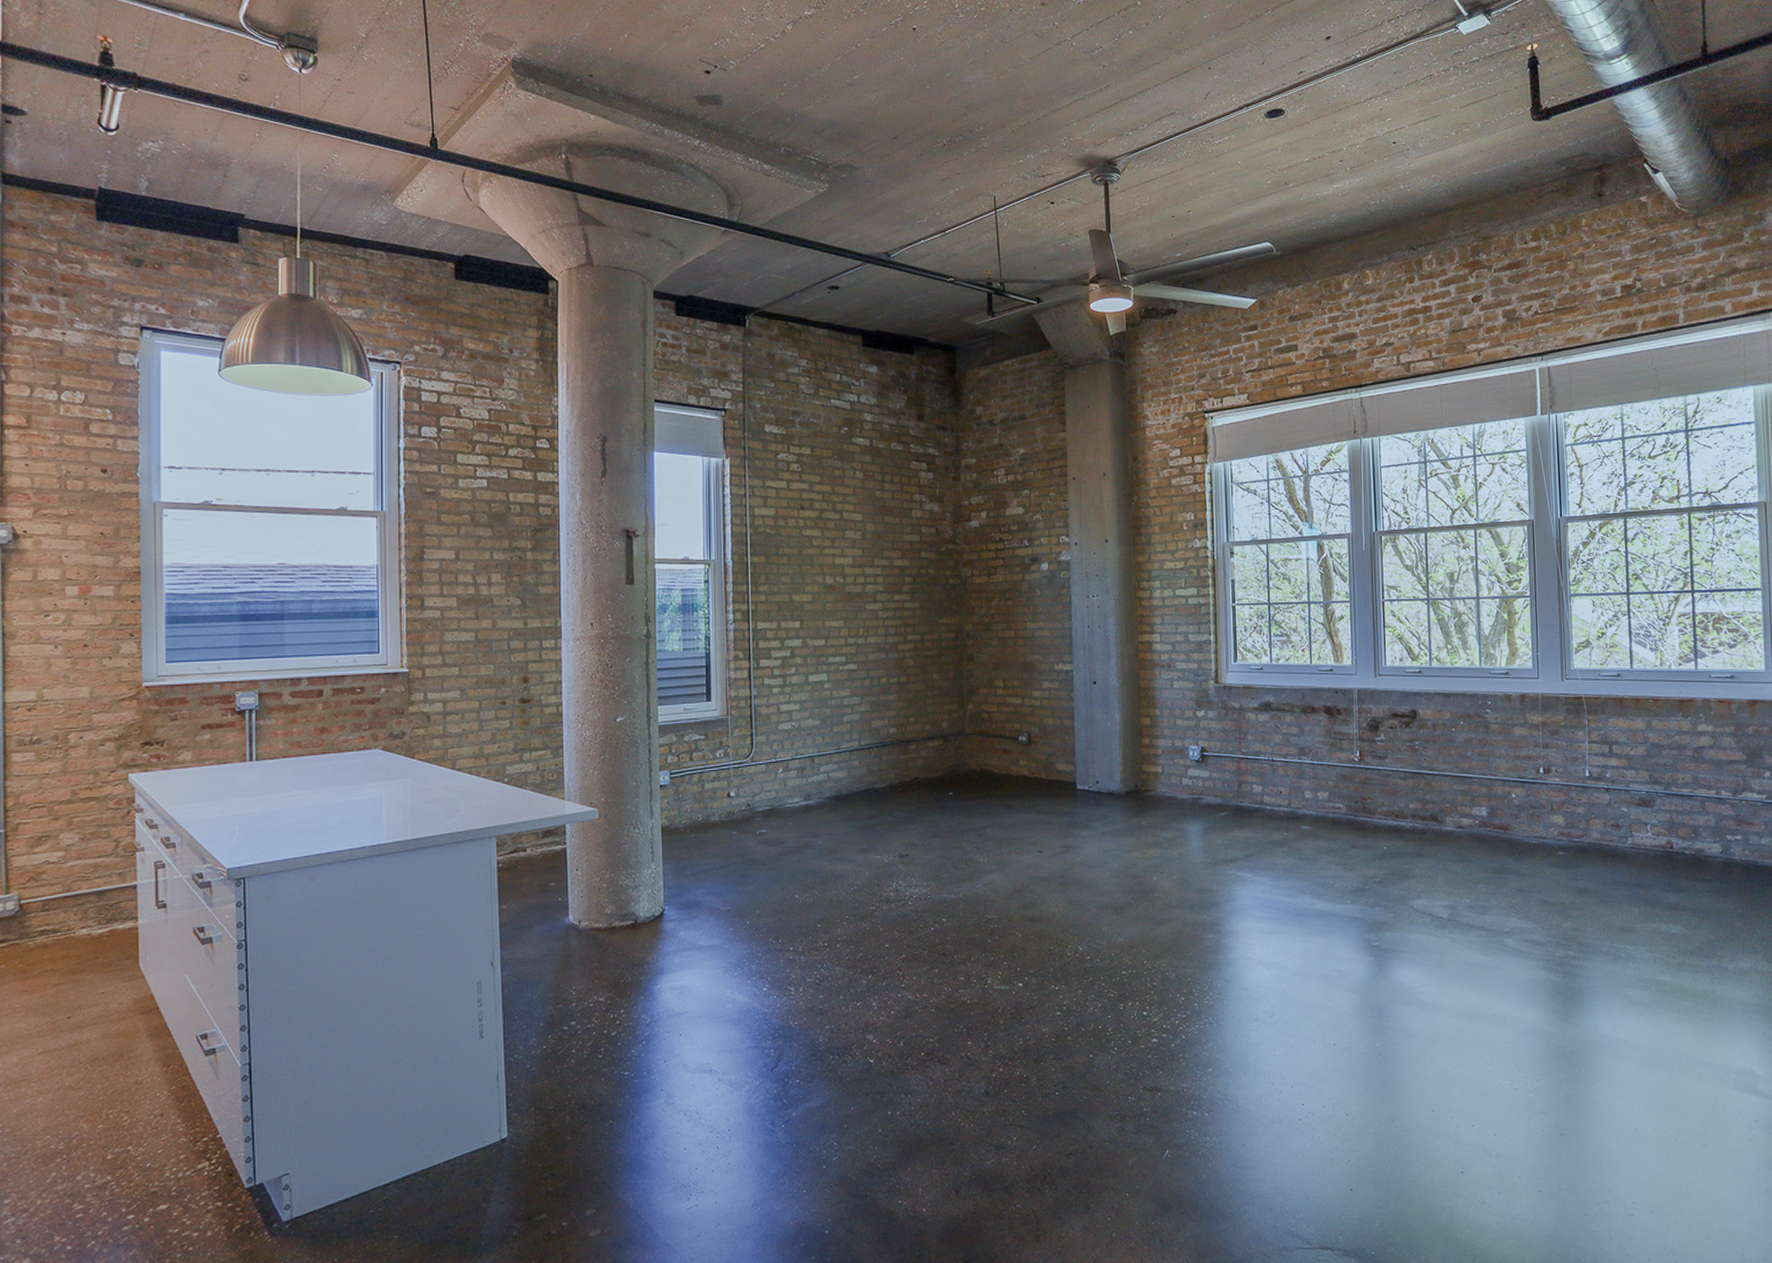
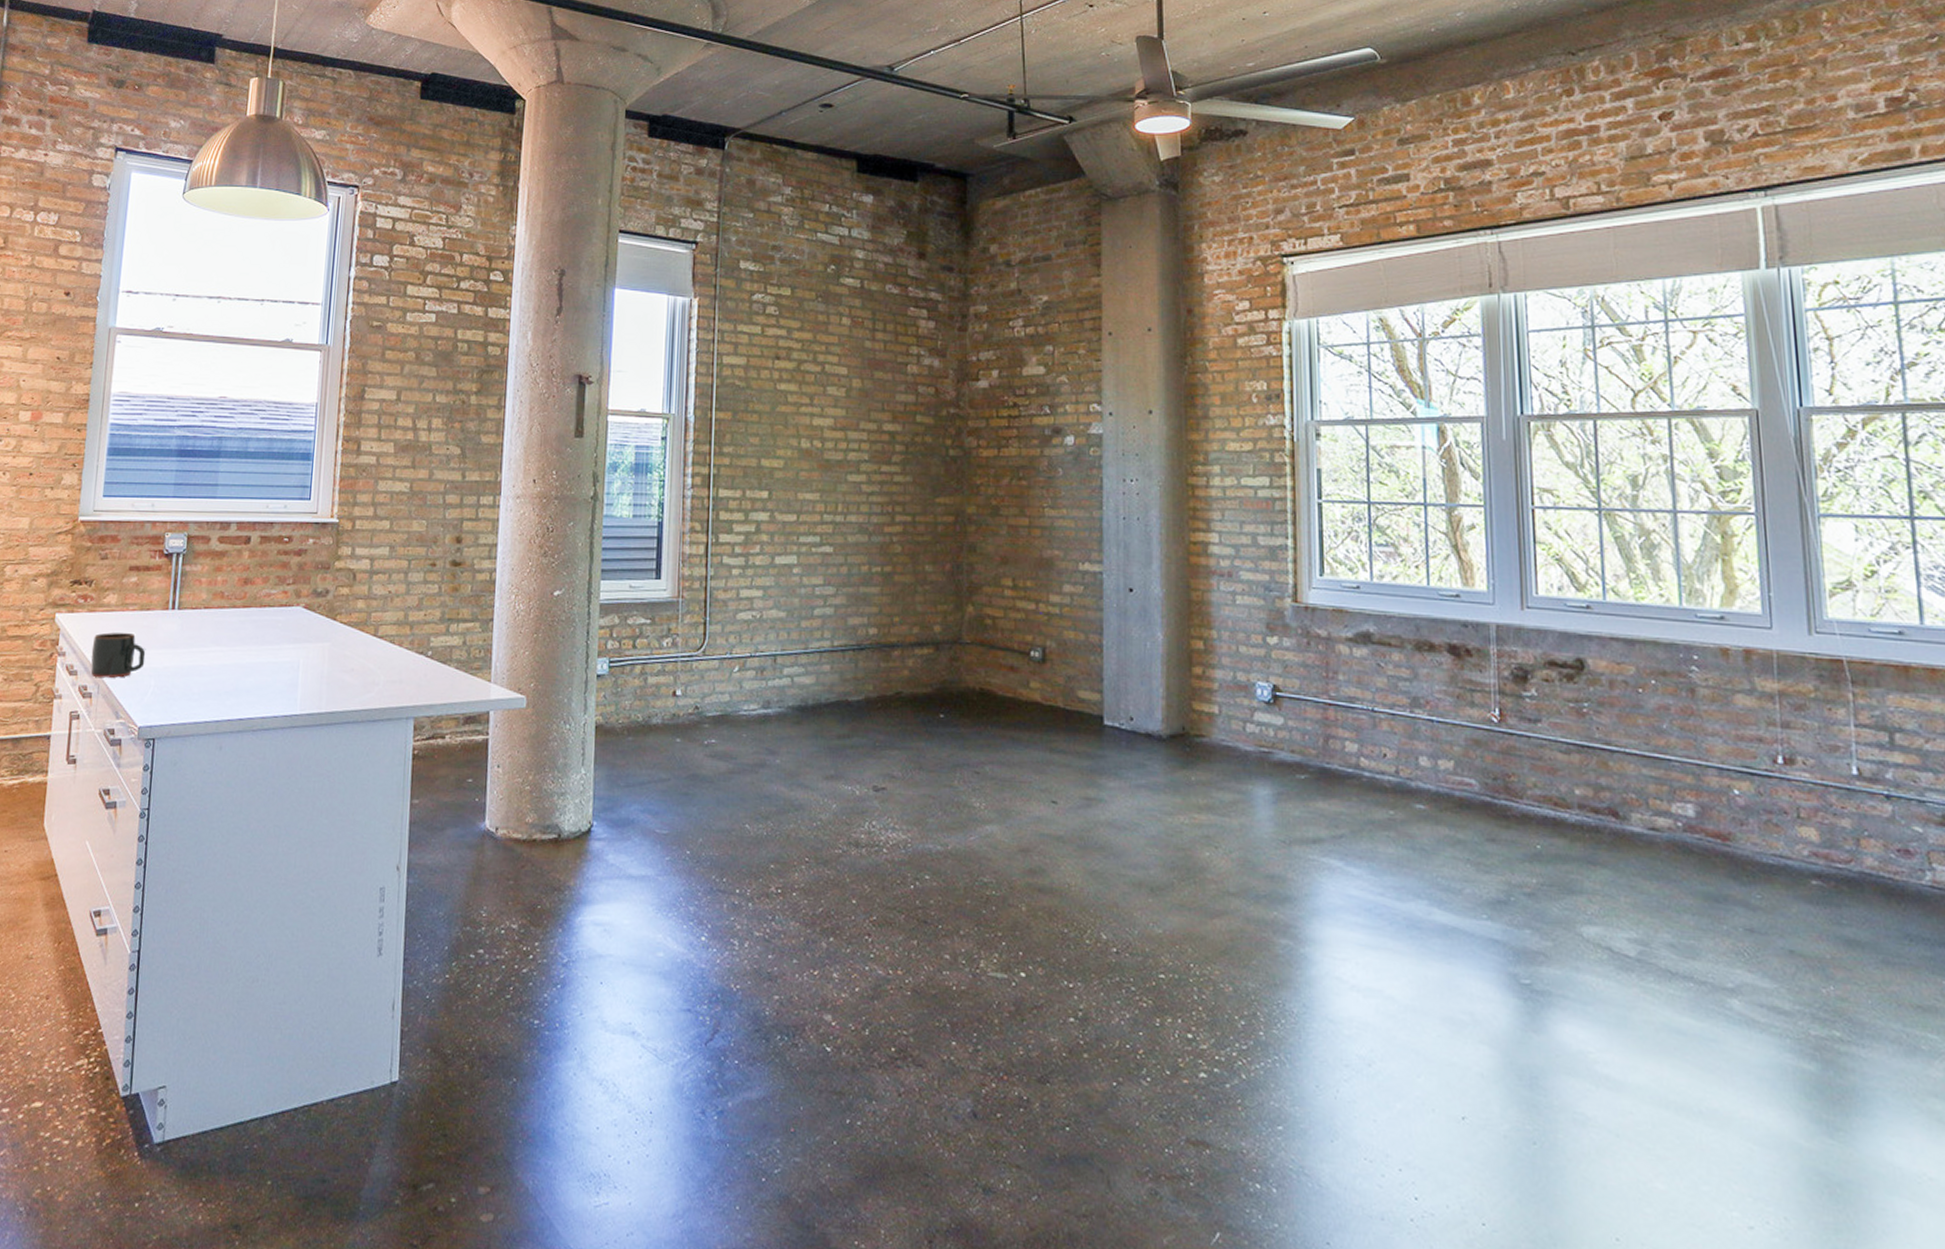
mug: none [170,786,227,829] -> present [90,632,146,679]

